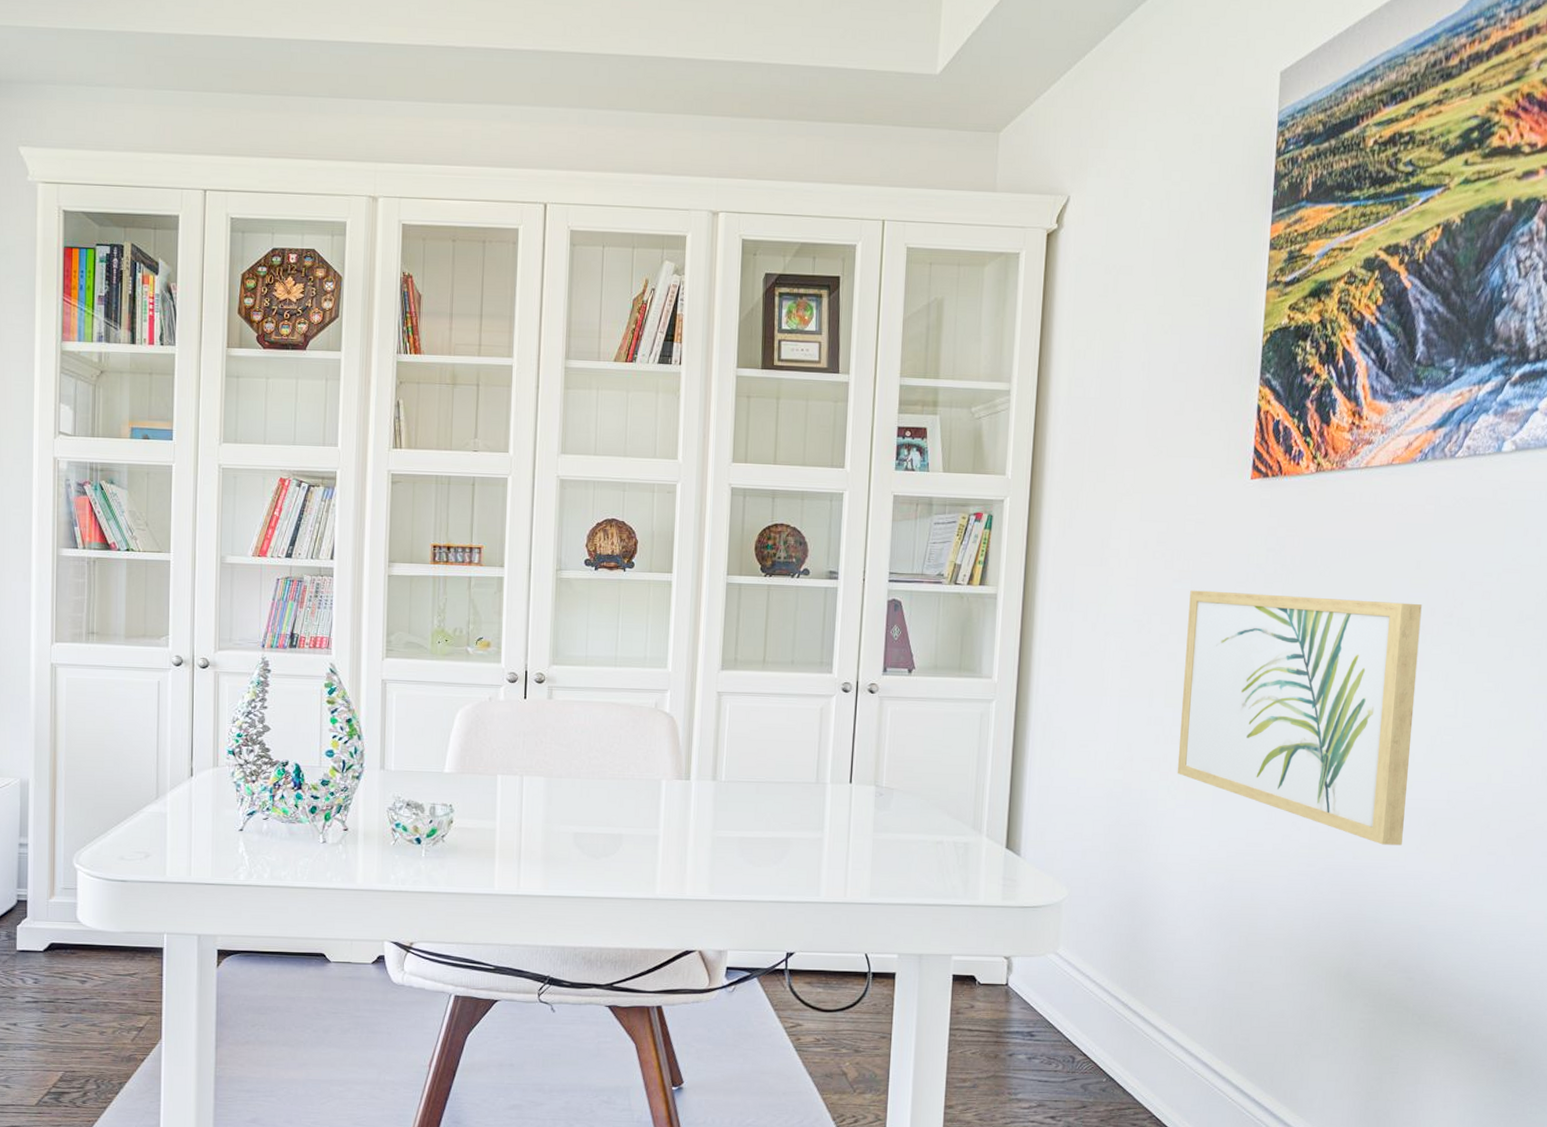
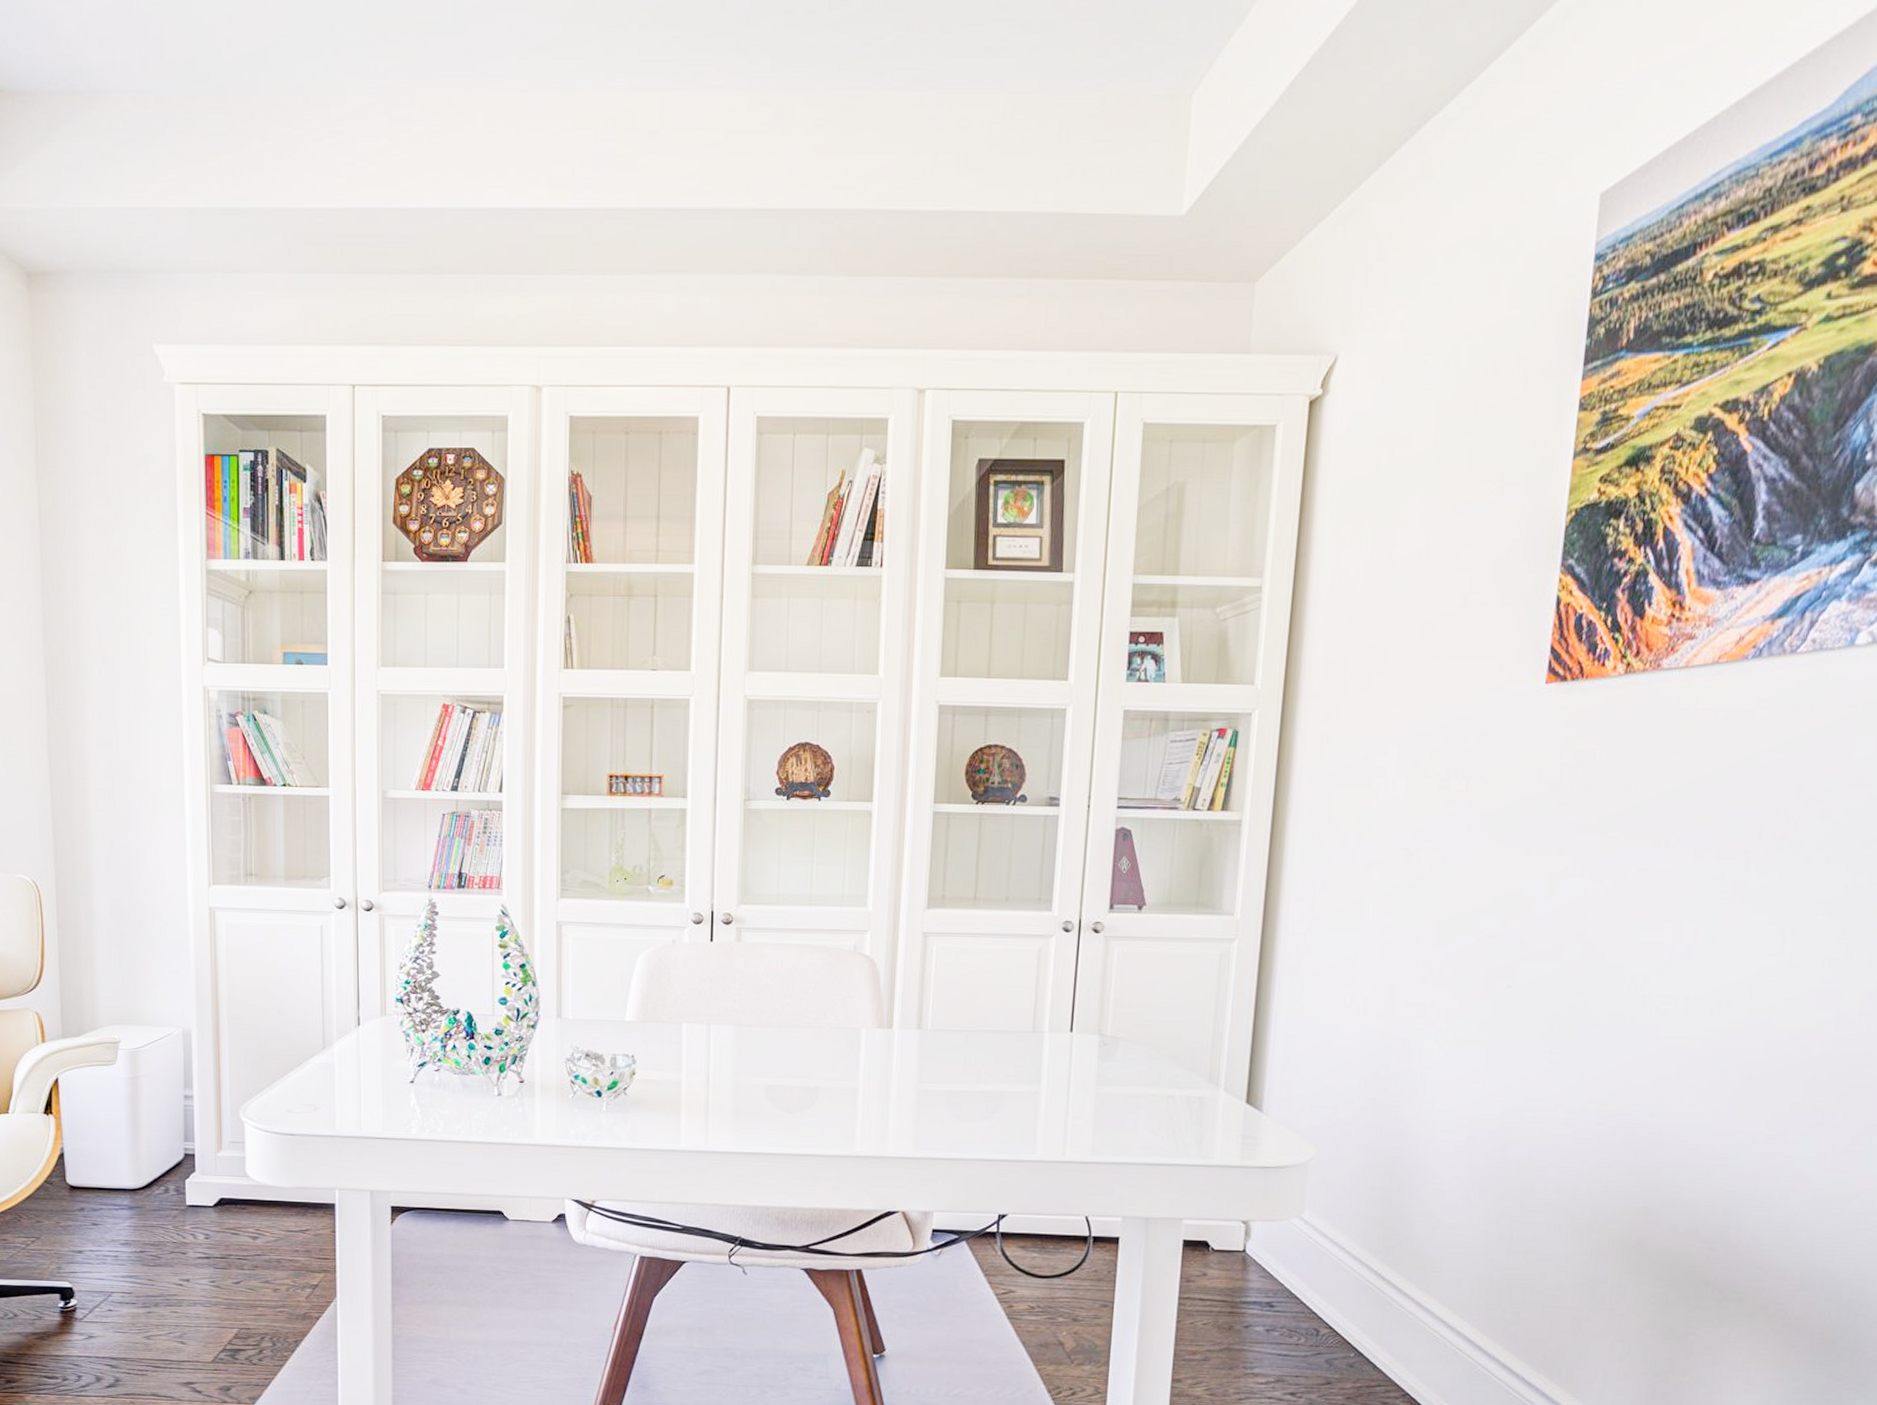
wall art: present [1177,590,1422,846] -> none [1446,813,1747,1101]

